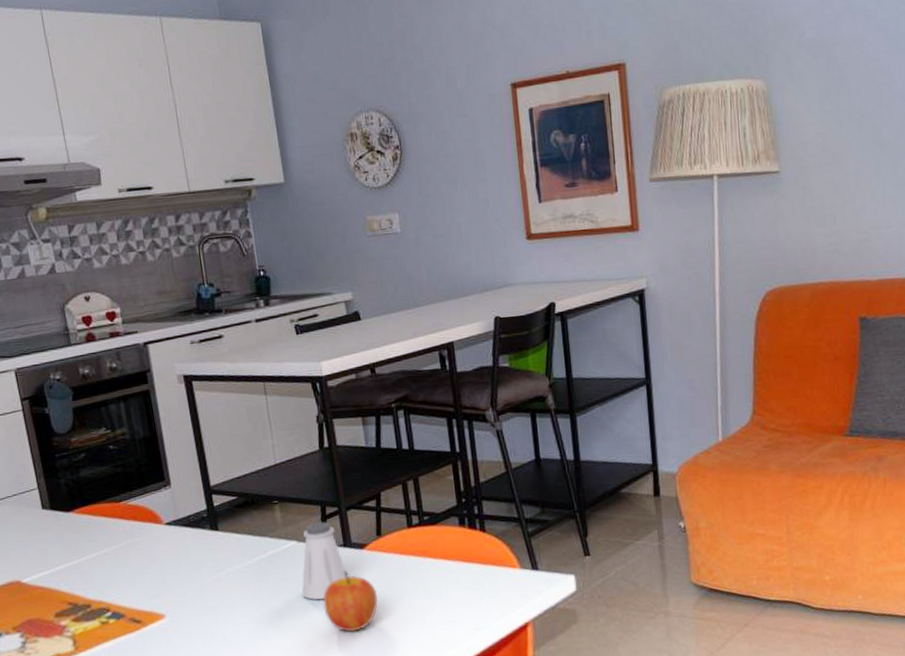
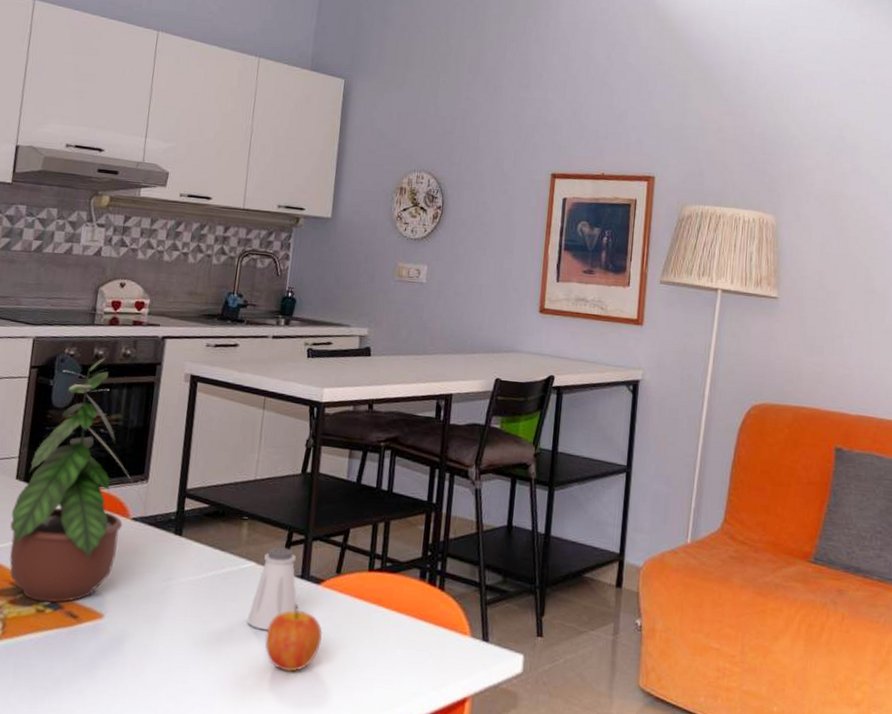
potted plant: none [48,375,175,615] -> present [9,357,145,602]

